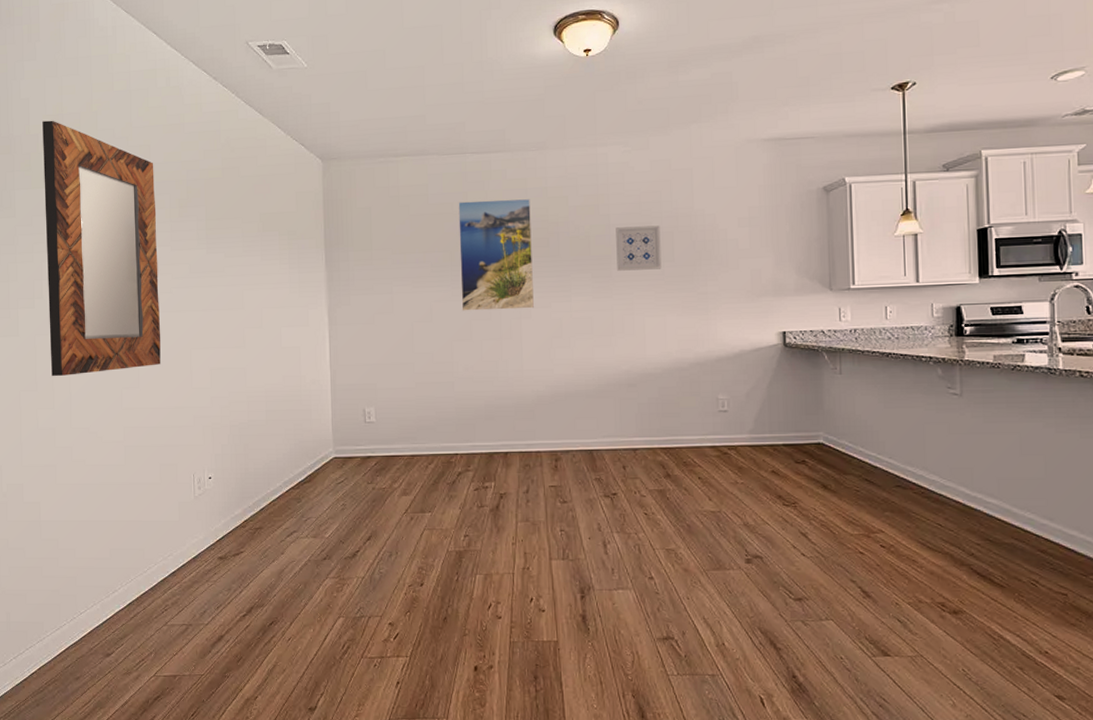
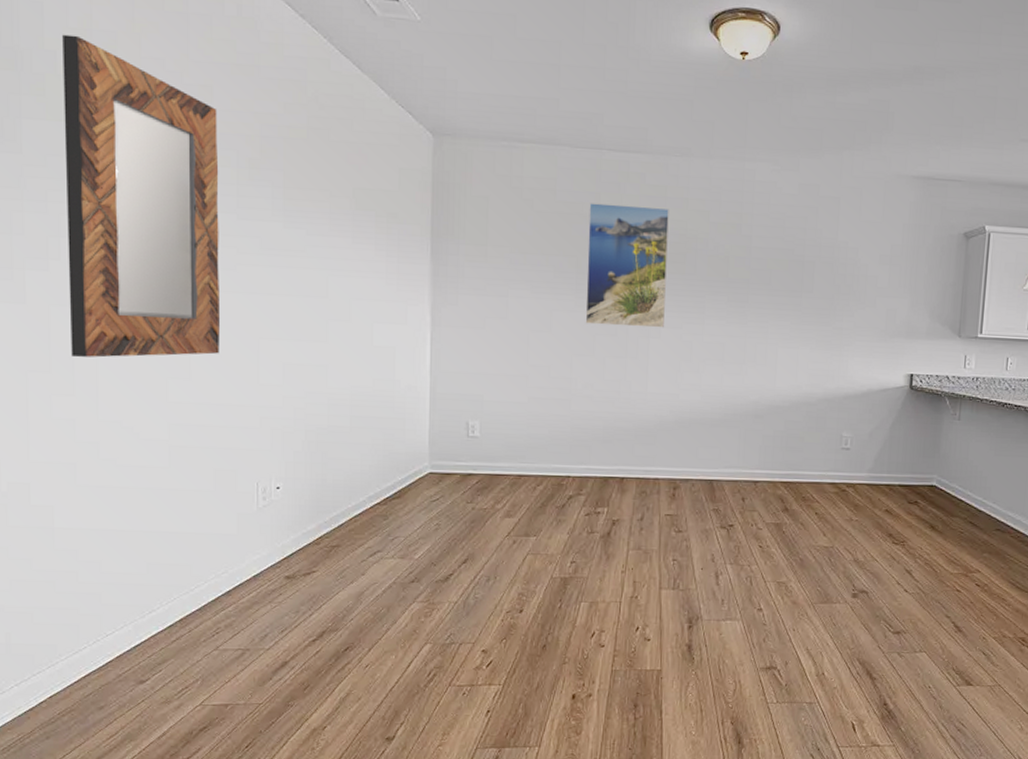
wall art: present [616,225,662,271] -> none [754,251,802,299]

